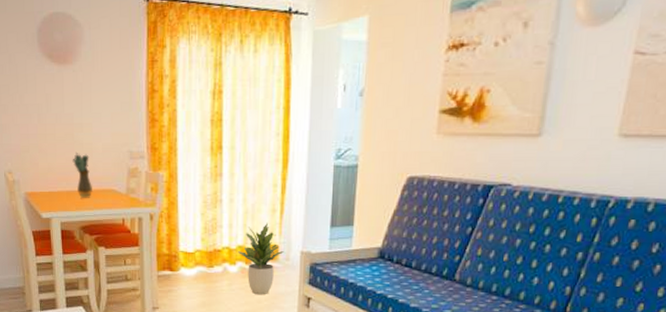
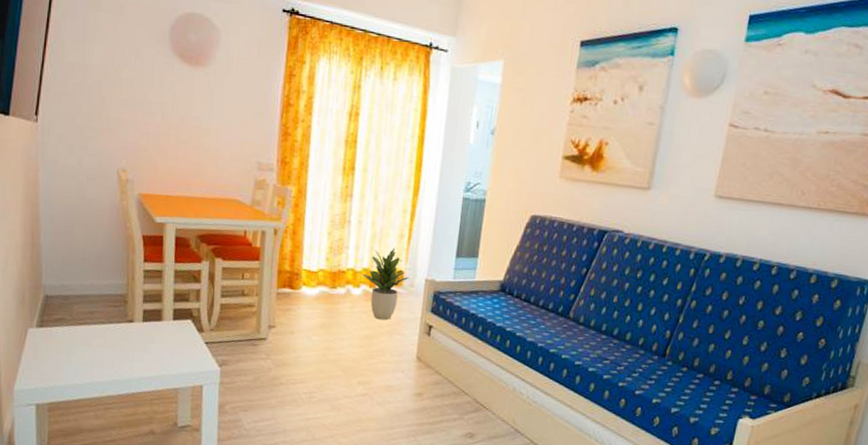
vase: present [72,152,92,198] -> none [195,156,215,206]

